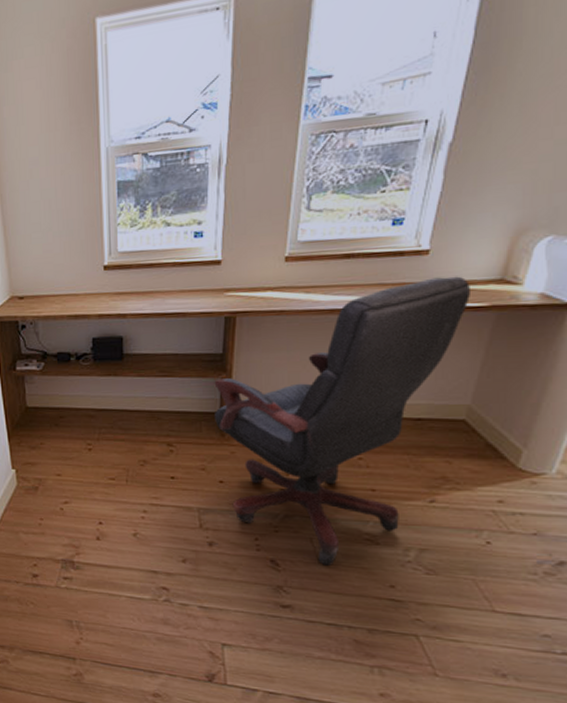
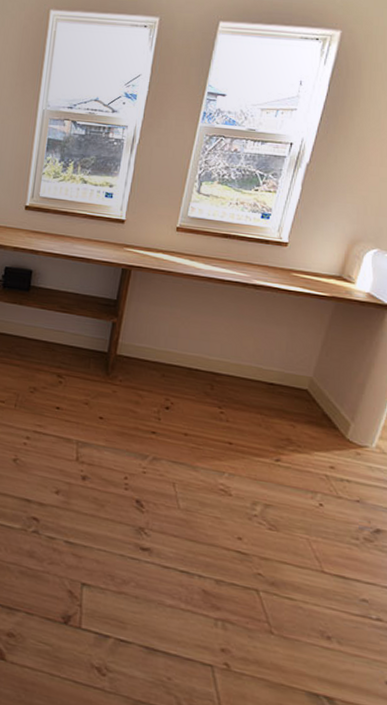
office chair: present [213,276,472,566] -> none [102,265,318,512]

